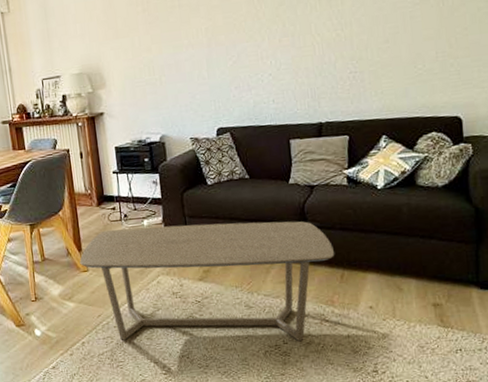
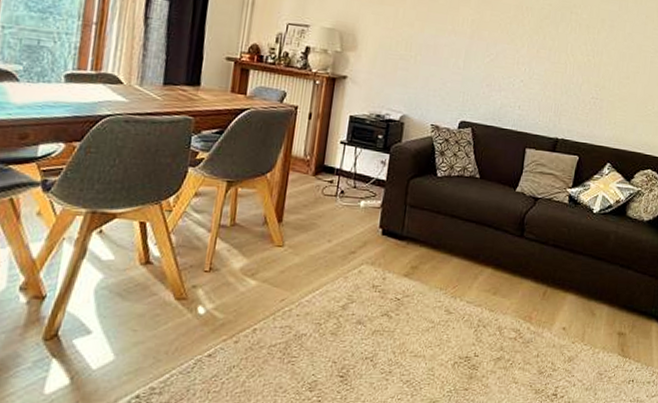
coffee table: present [79,221,335,342] -> none [276,204,543,356]

